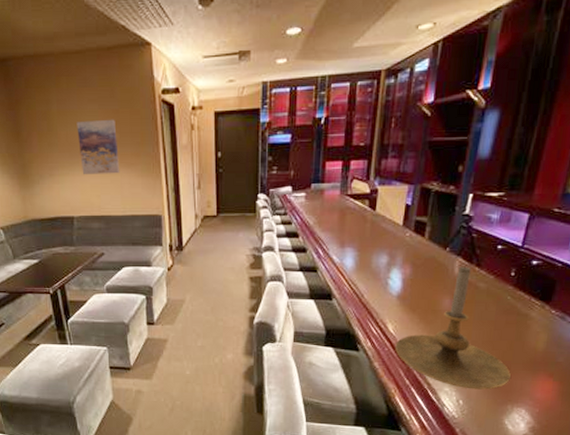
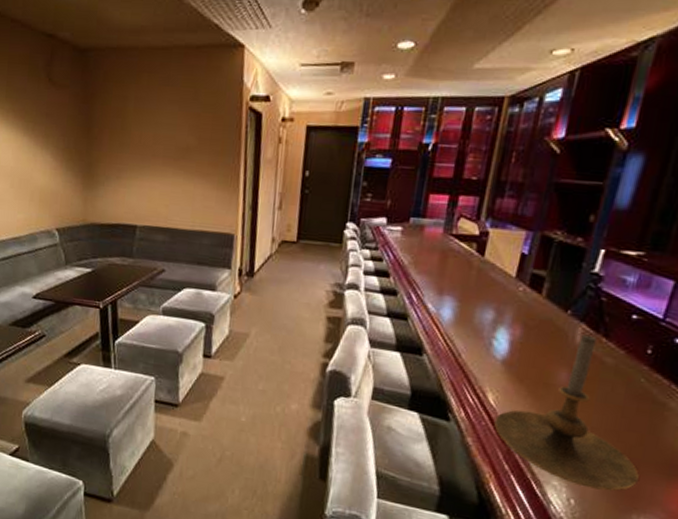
wall art: present [76,119,120,174] -> none [152,122,196,184]

